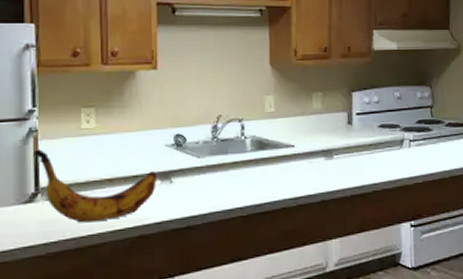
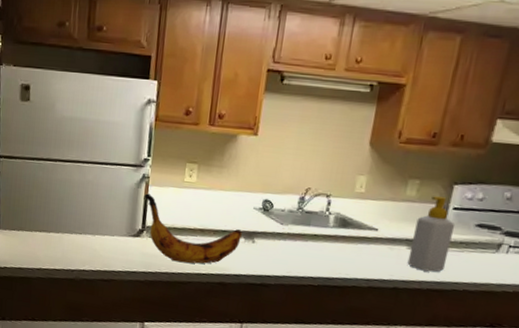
soap bottle: none [327,105,362,179] -> present [407,196,456,272]

